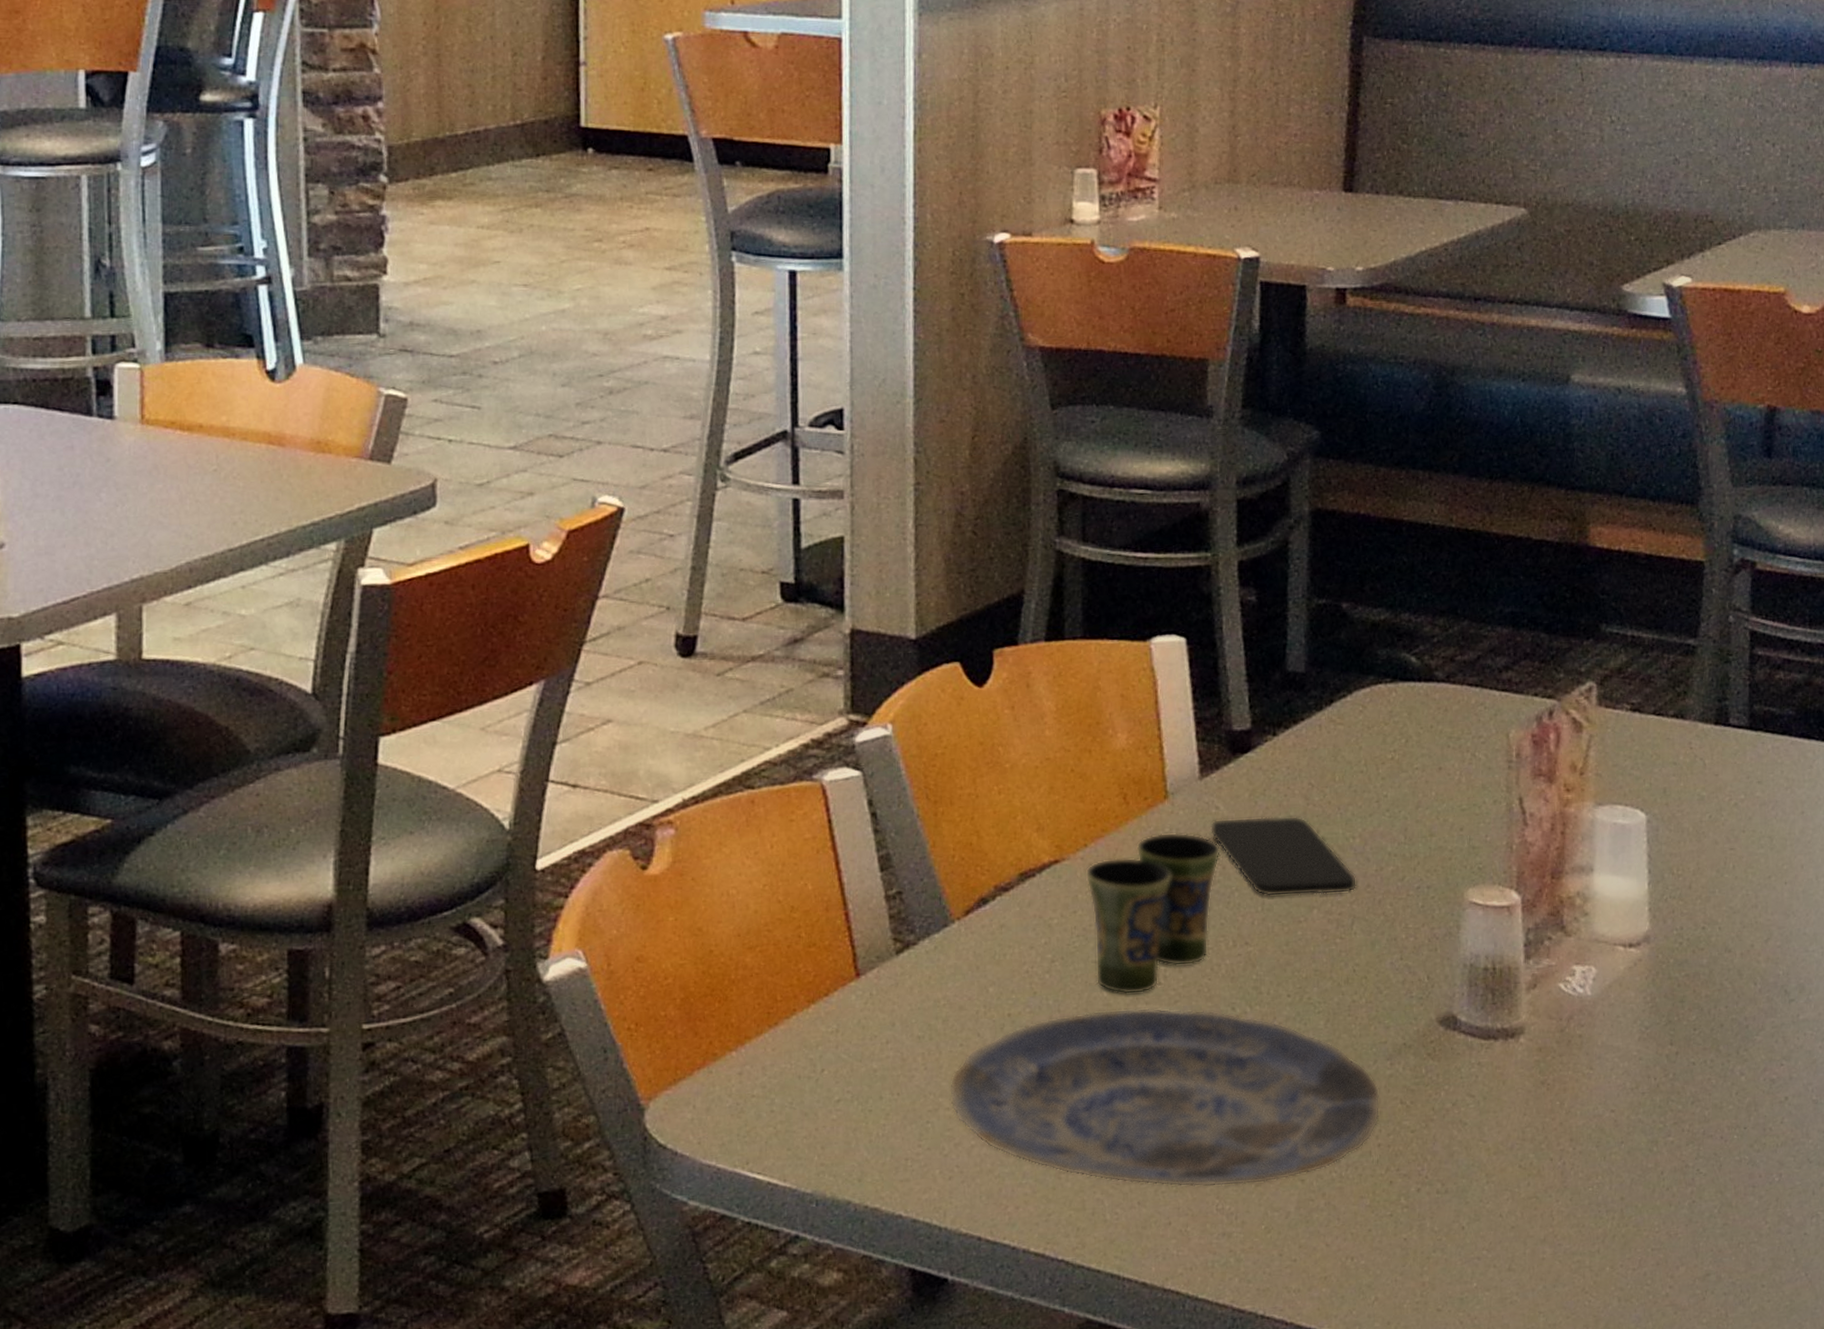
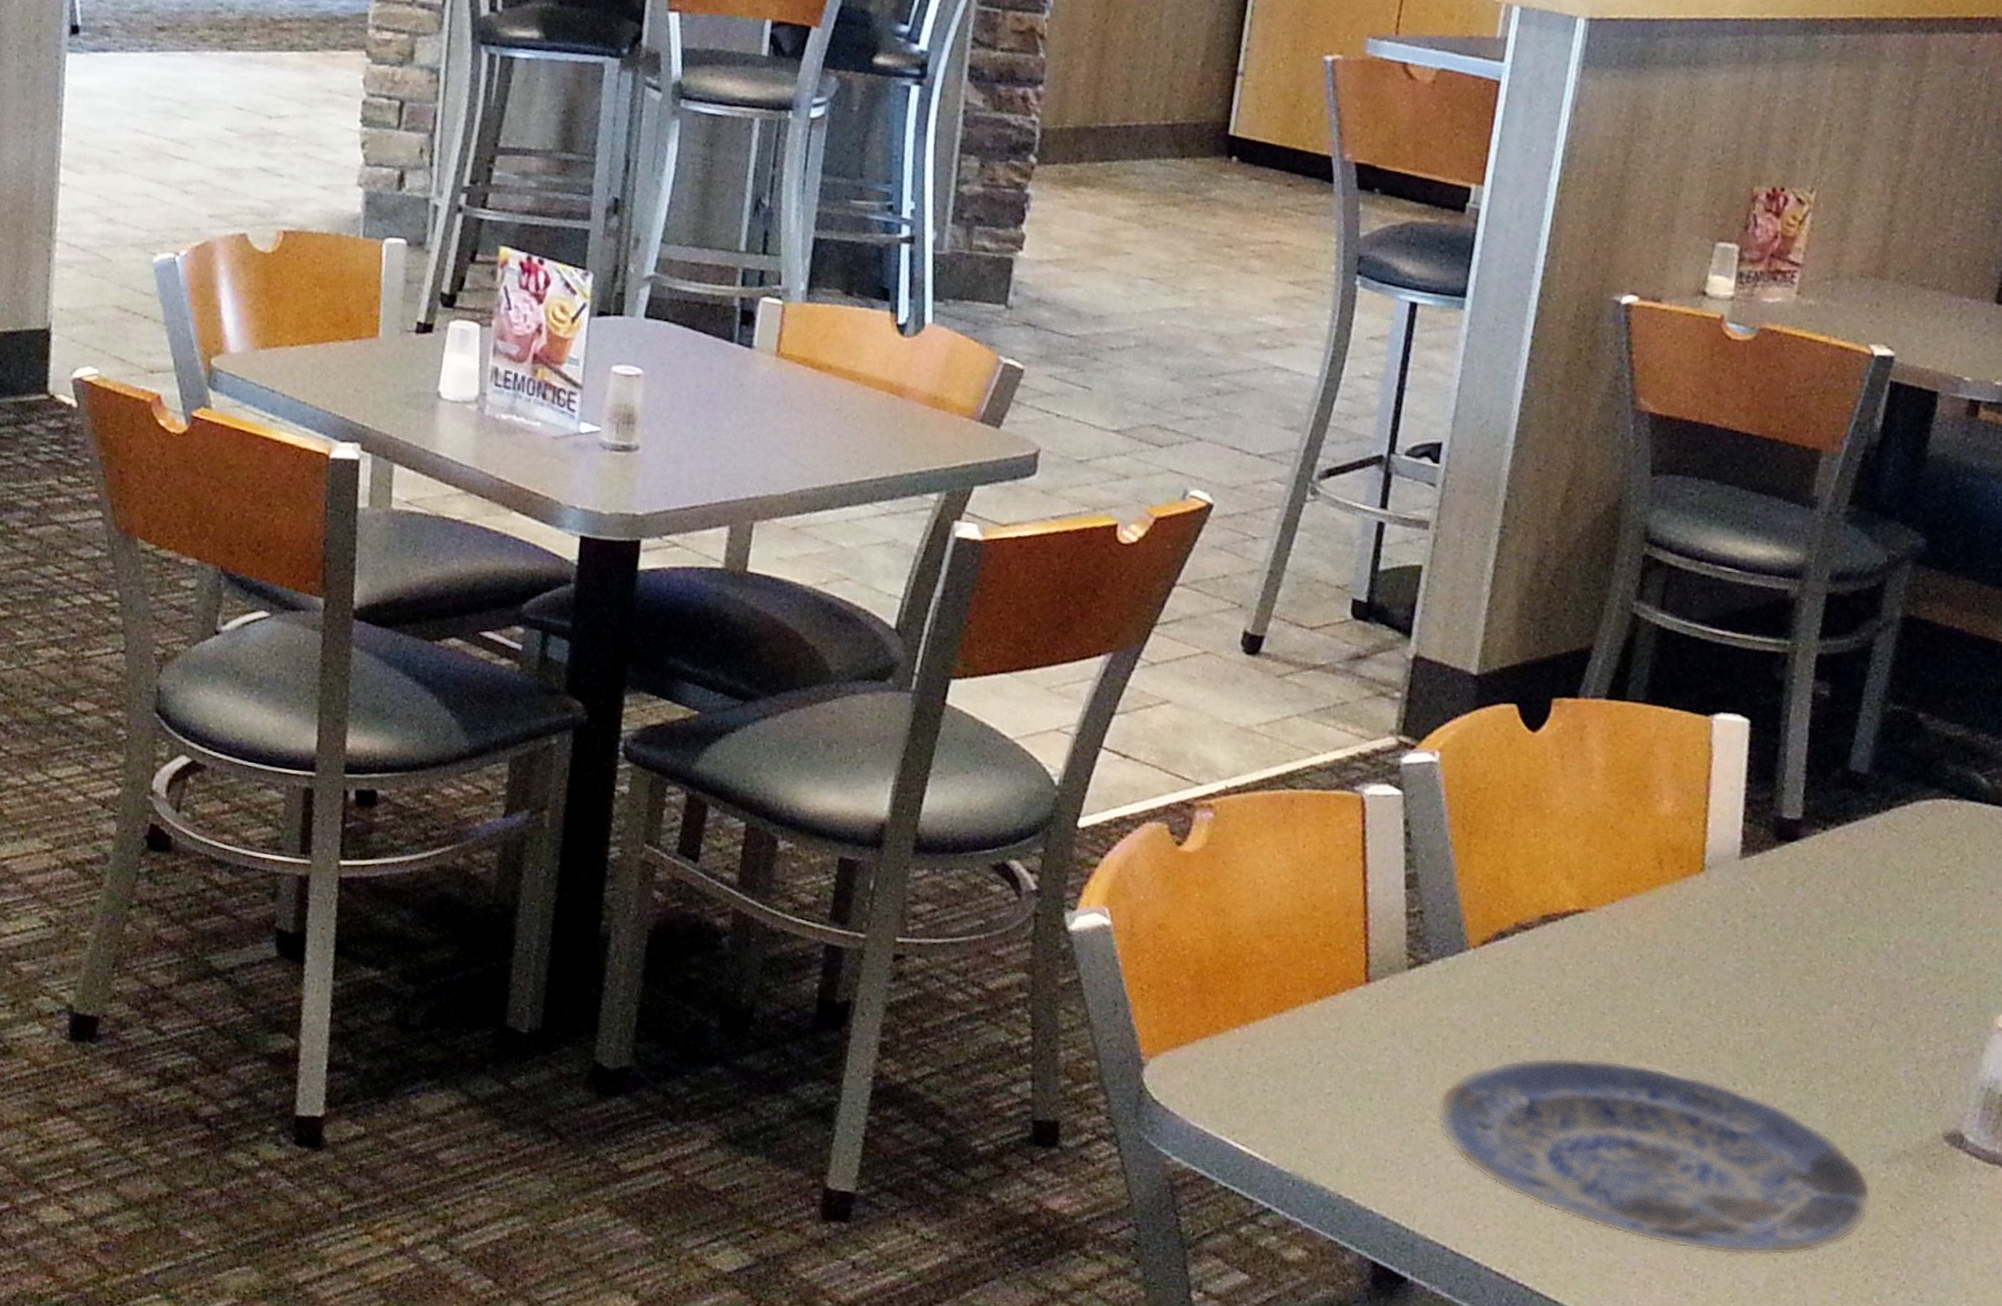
cup: present [1085,832,1222,995] -> none [1601,903,1750,1052]
smartphone: present [1210,816,1357,897] -> none [1742,900,1885,996]

